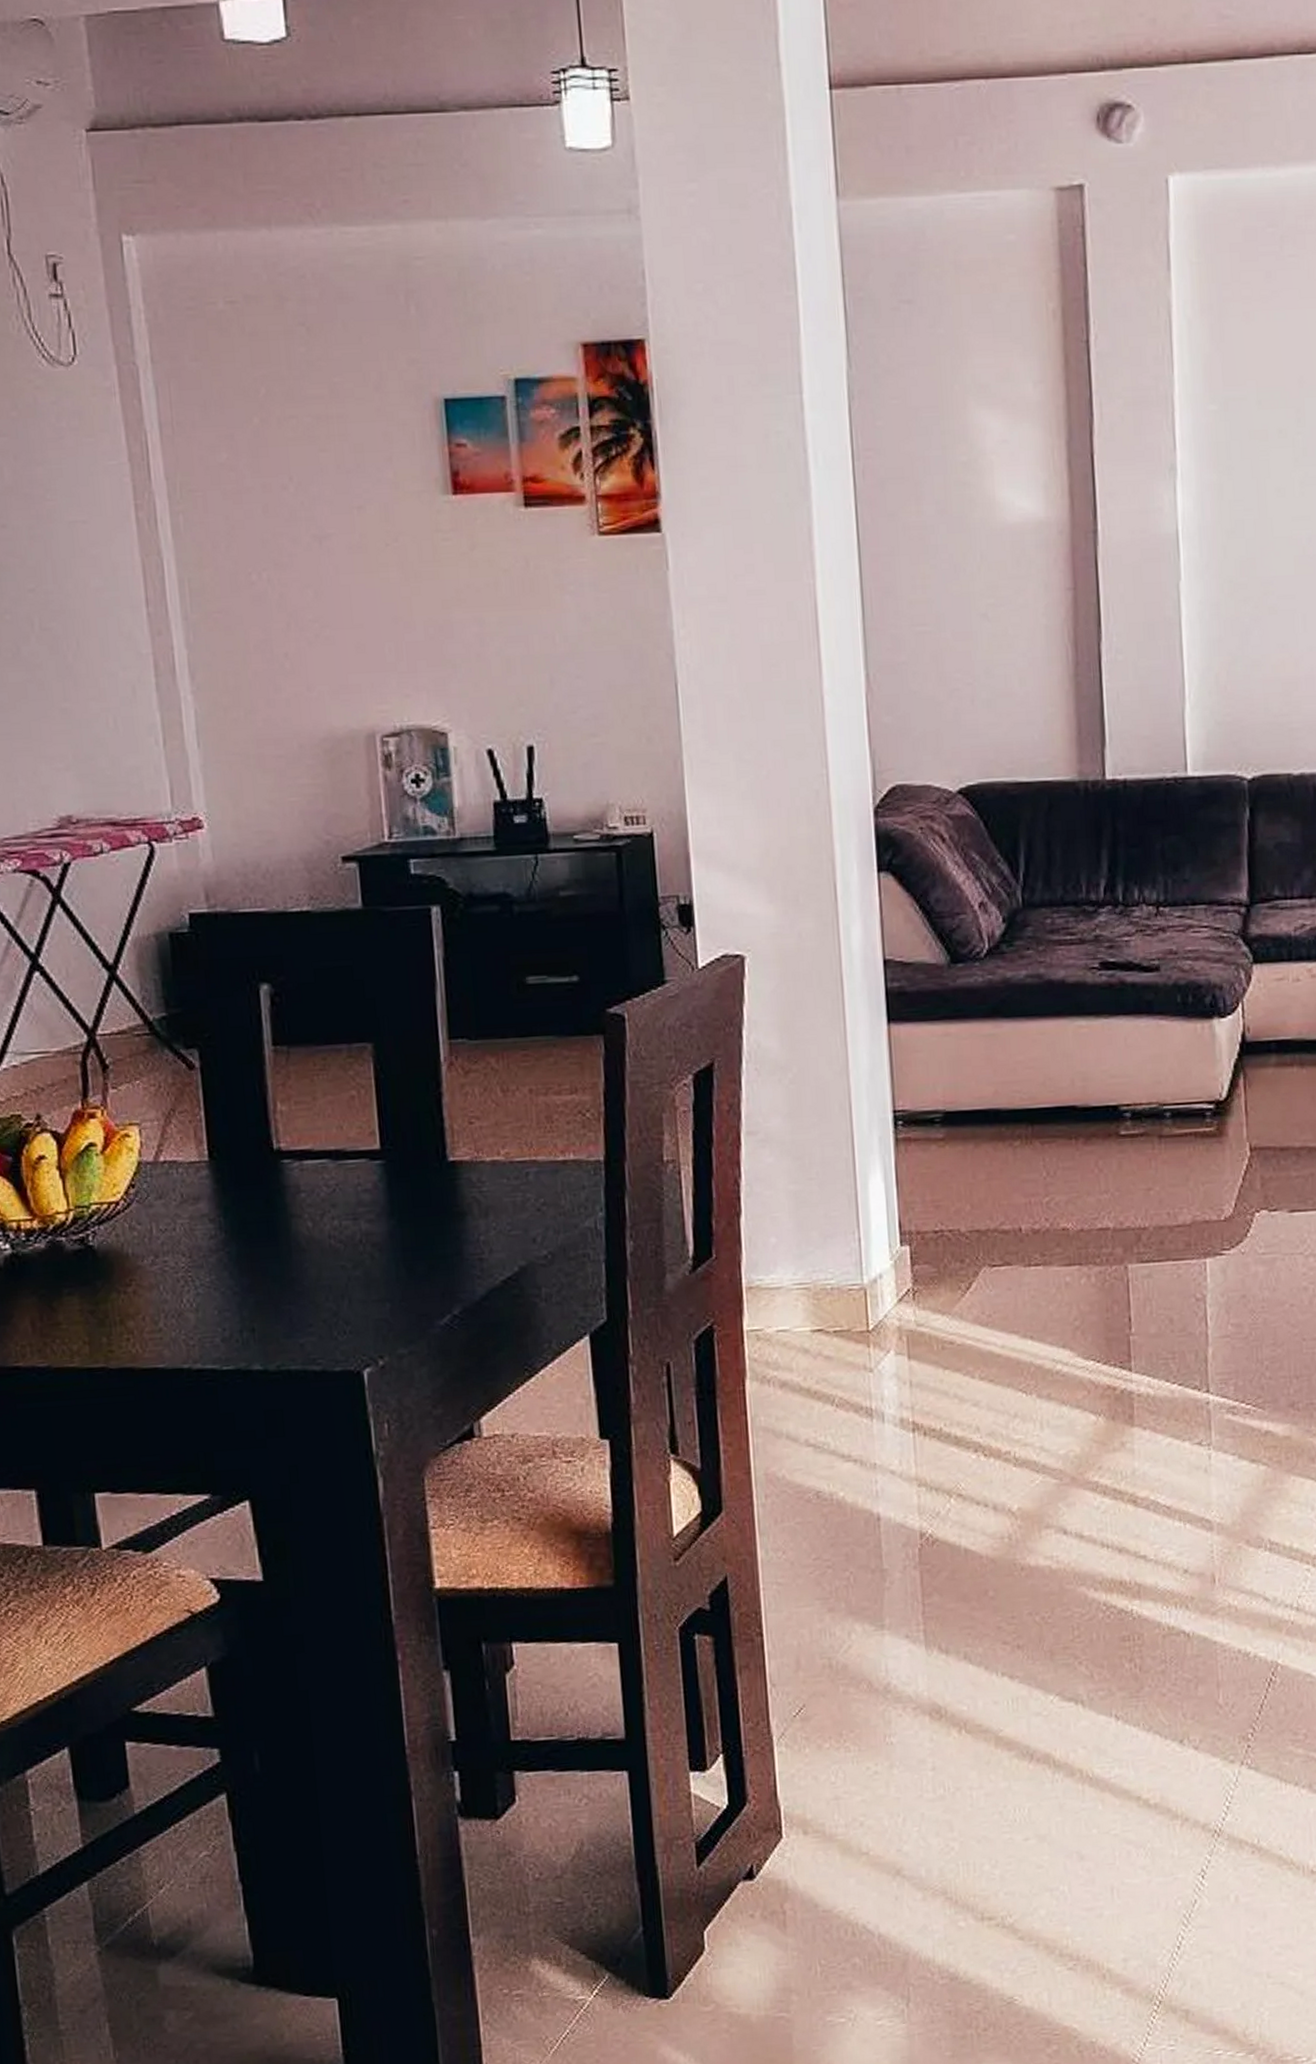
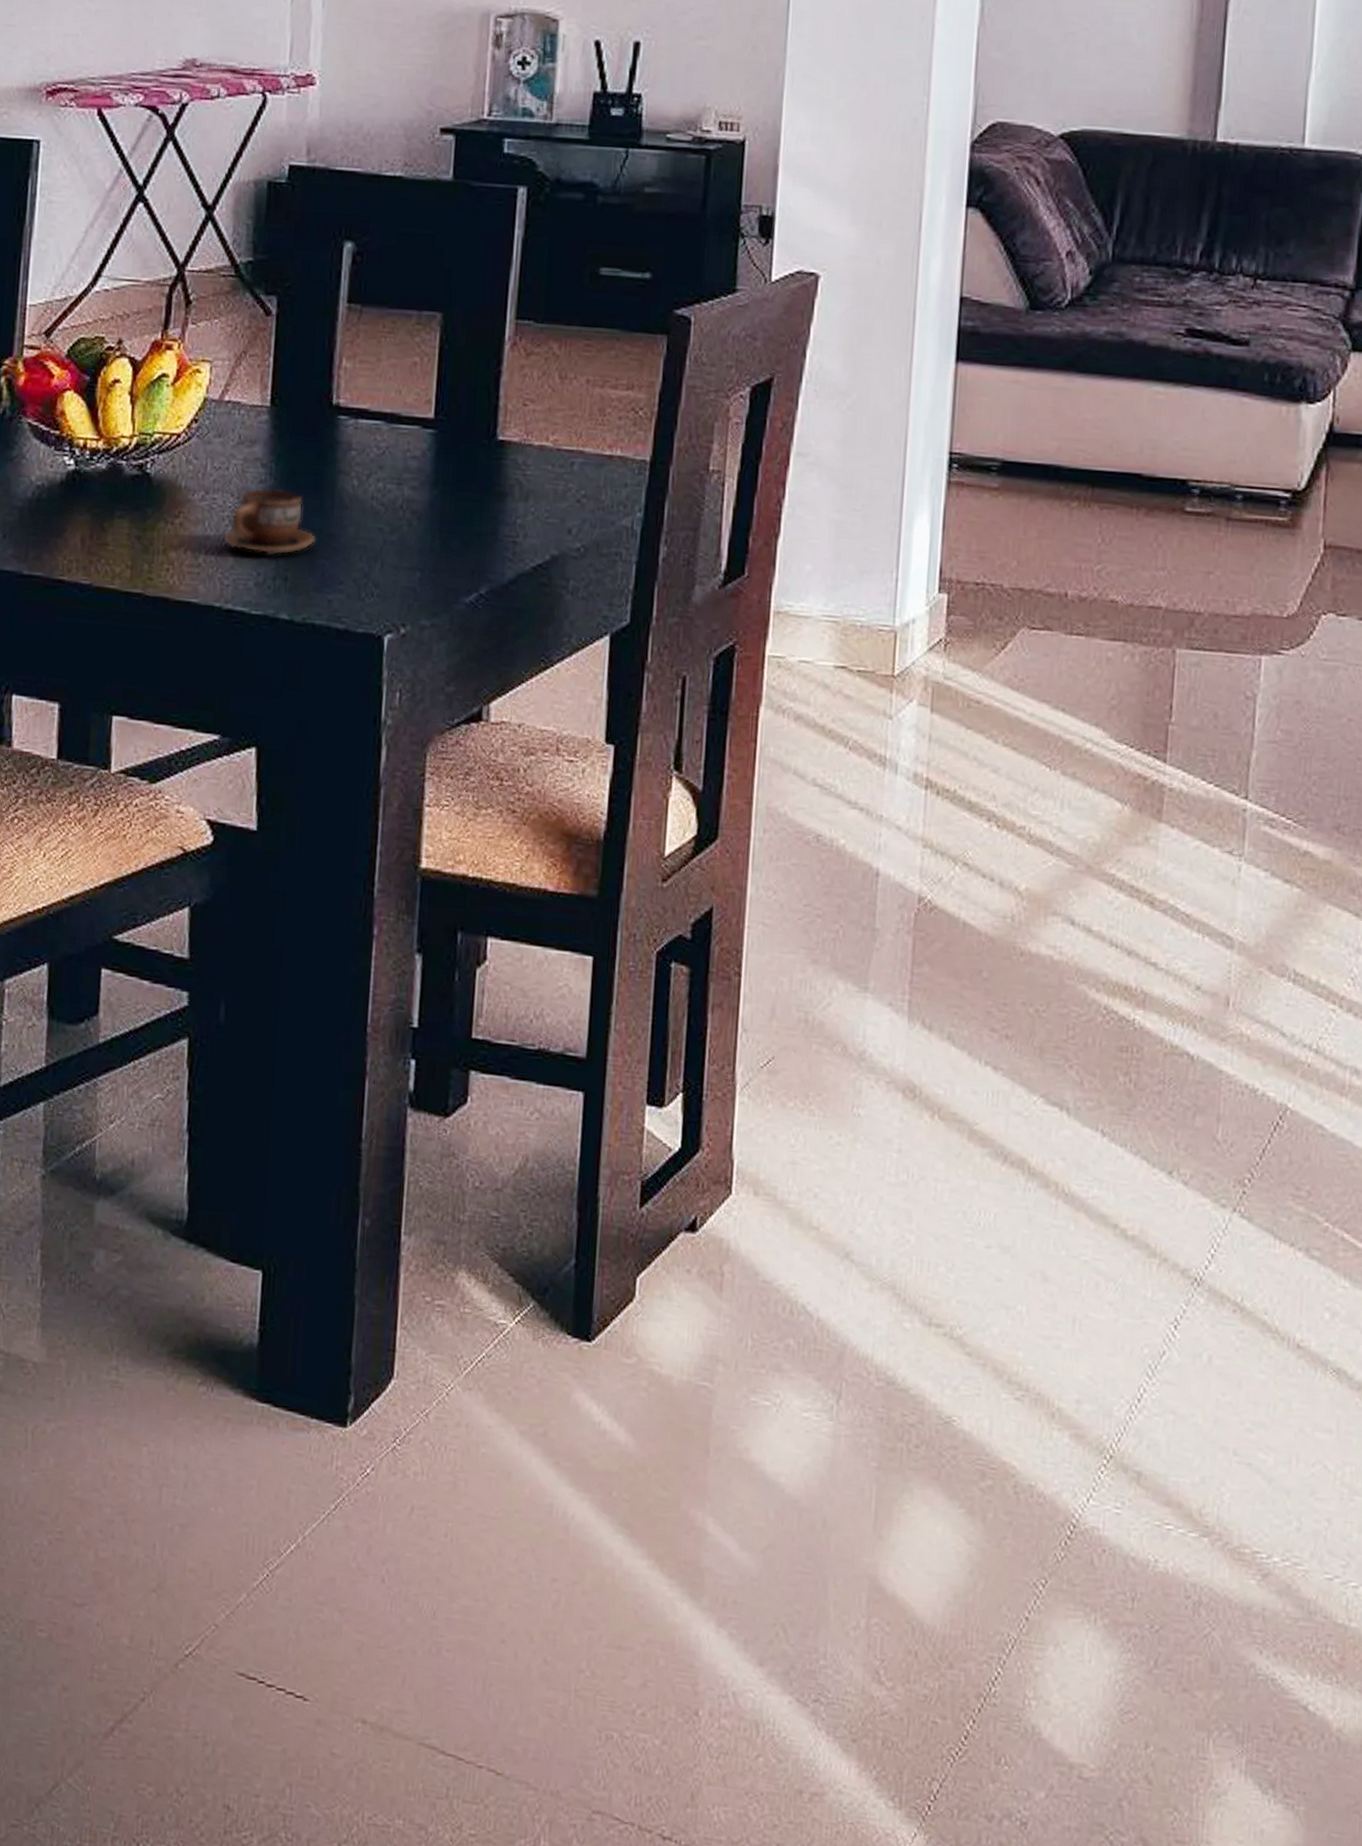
cup: none [180,1241,277,1310] -> present [222,488,315,556]

